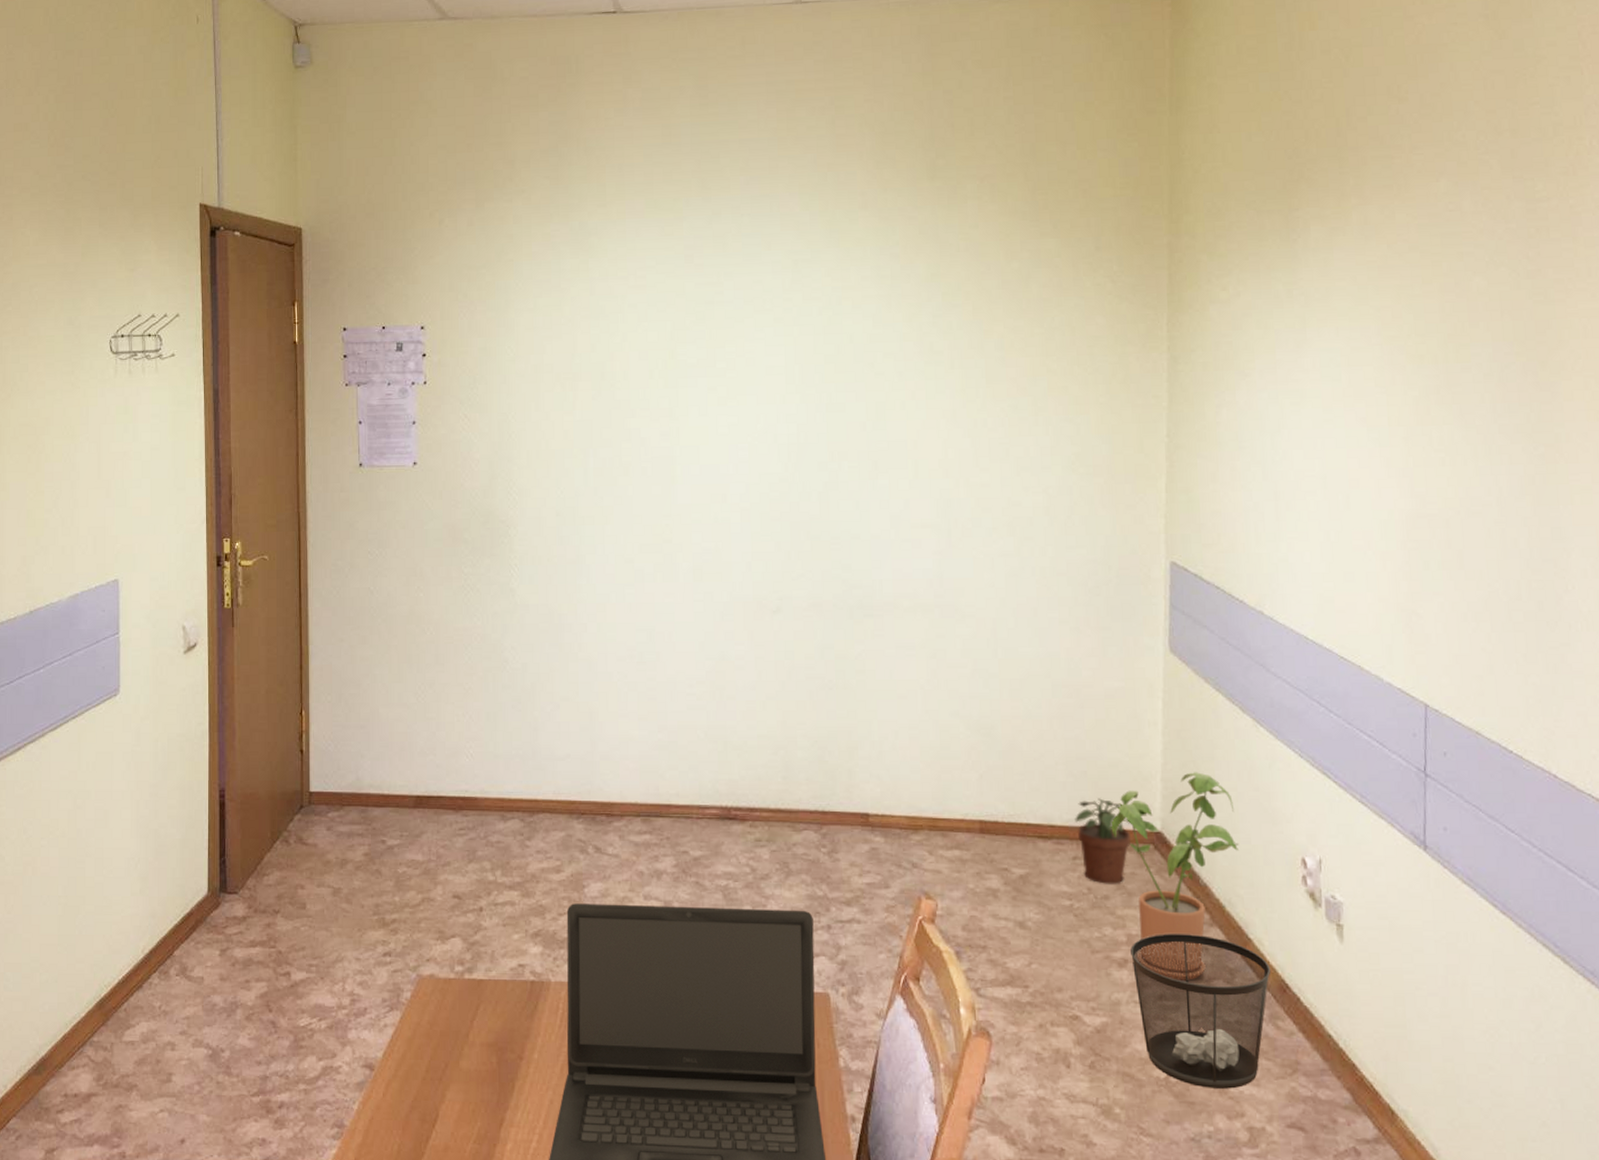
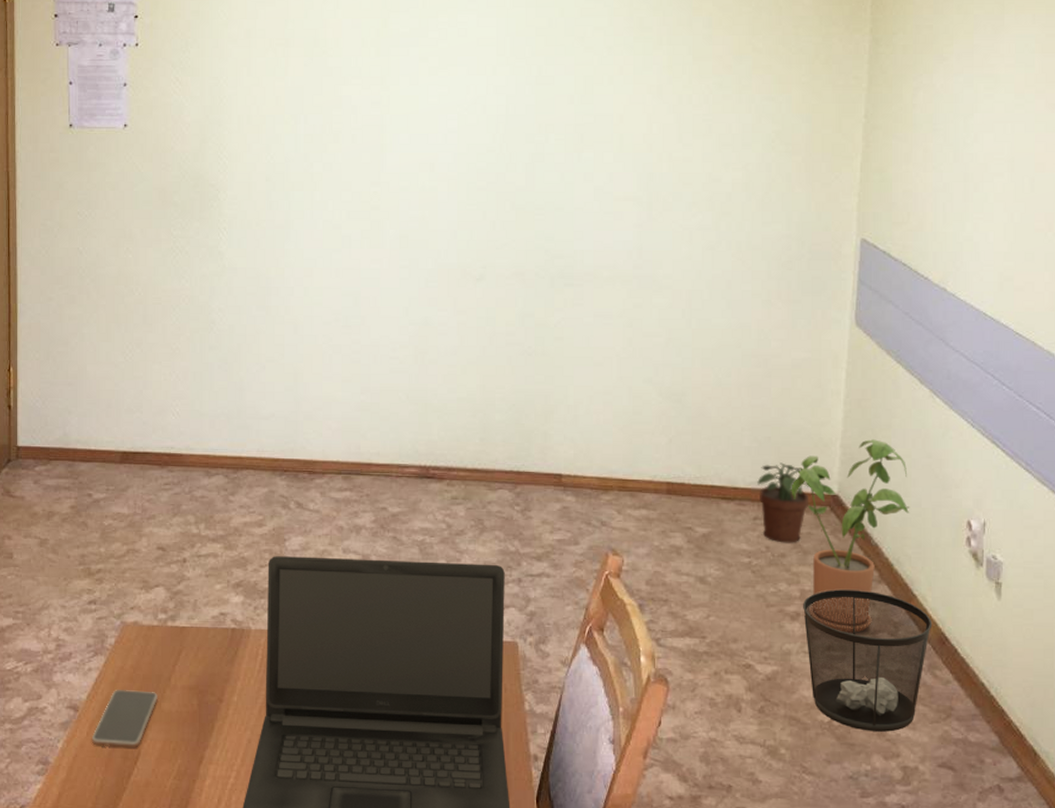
mobile phone: none [387,1047,456,1110] -> present [91,690,158,748]

